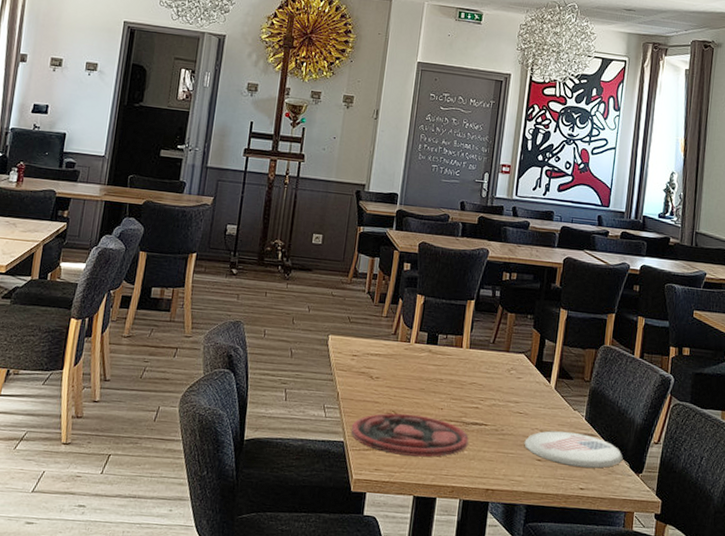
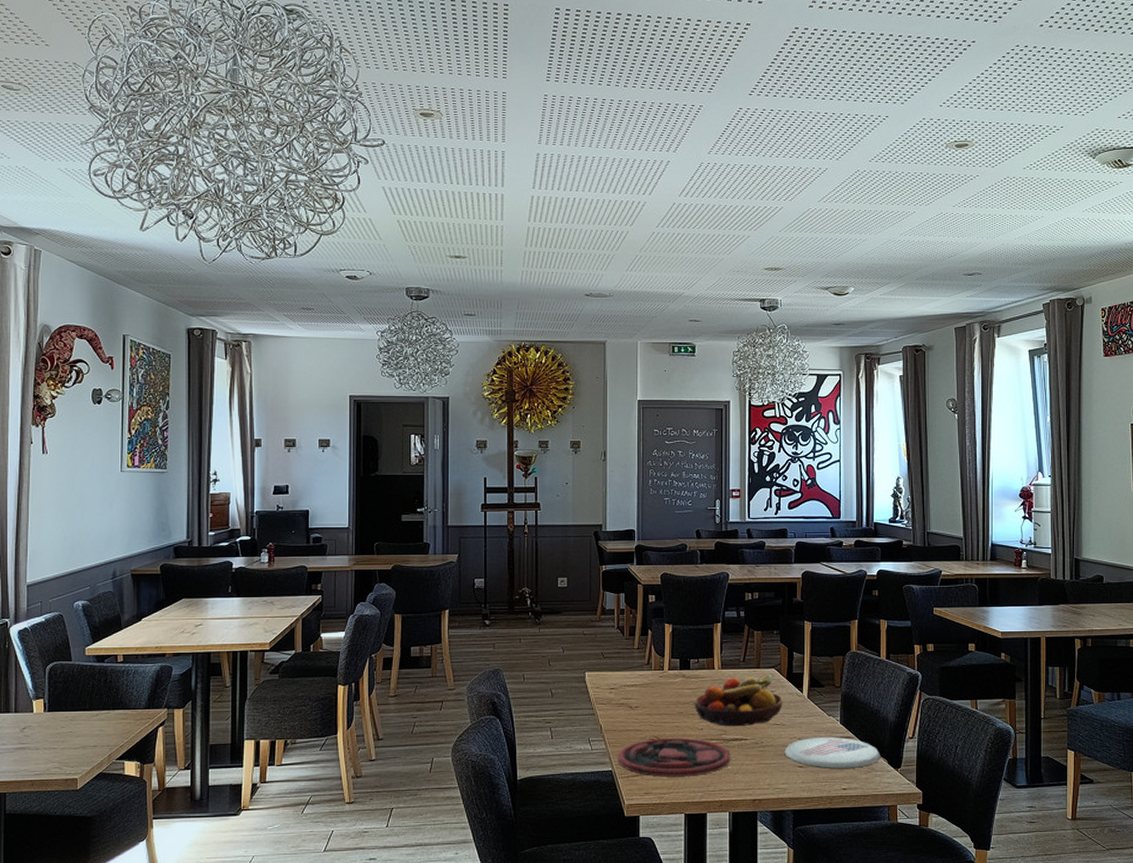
fruit bowl: none [437,358,529,411] -> present [694,674,783,727]

